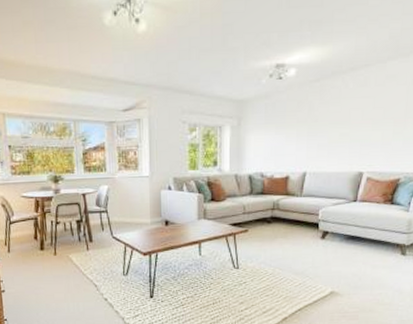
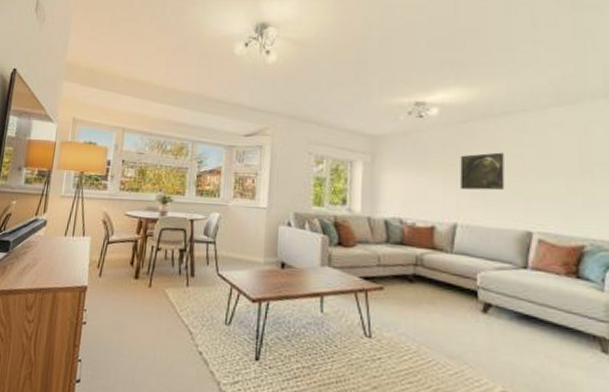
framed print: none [311,106,347,143] -> present [460,152,505,191]

